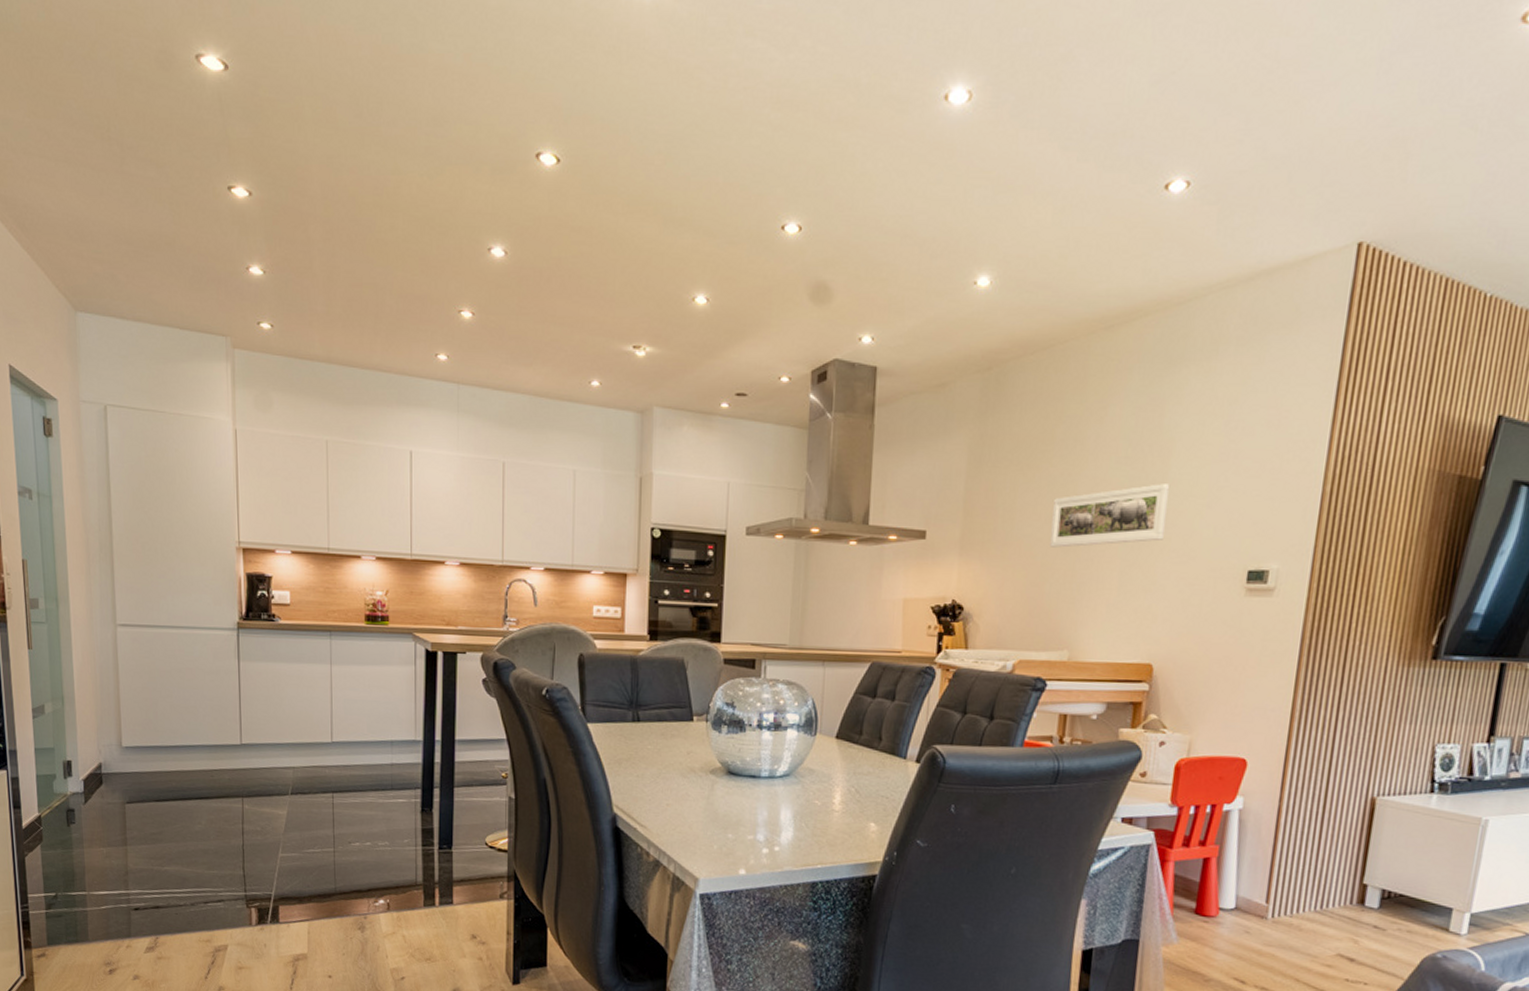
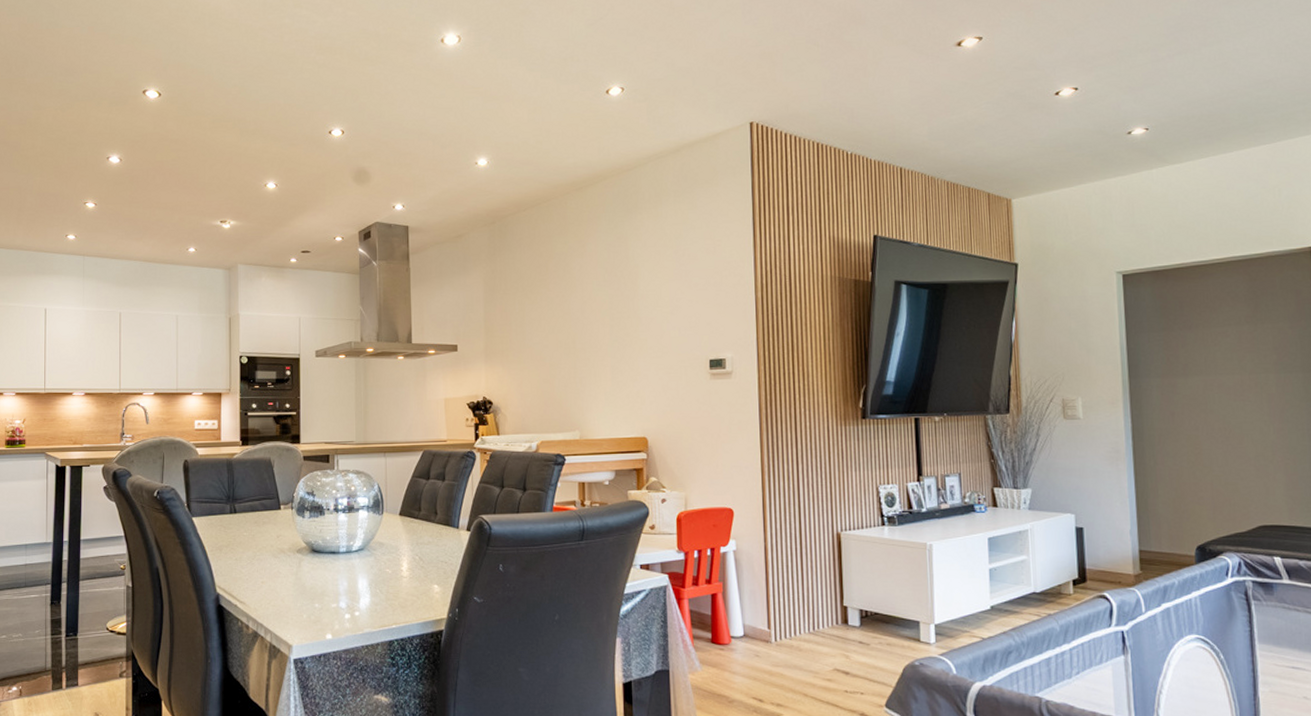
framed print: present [1050,484,1170,548] -> none [554,299,642,352]

